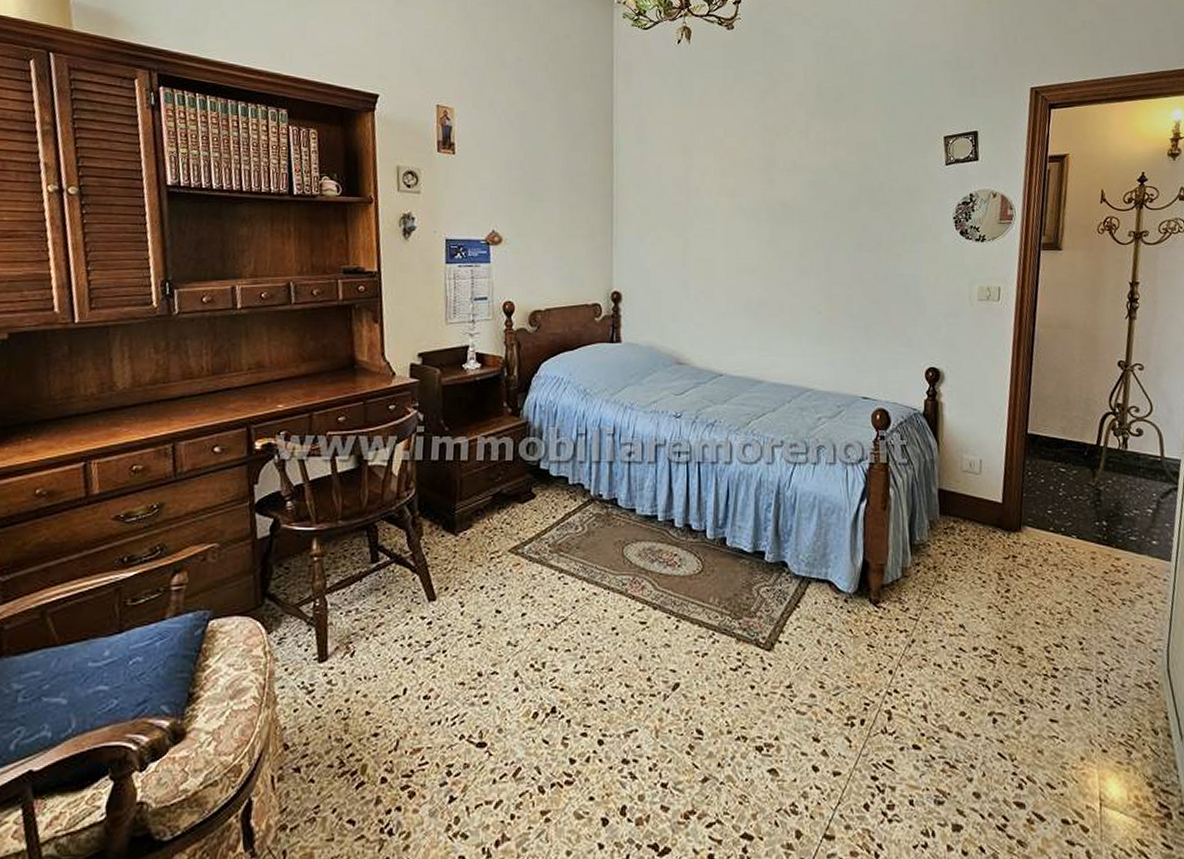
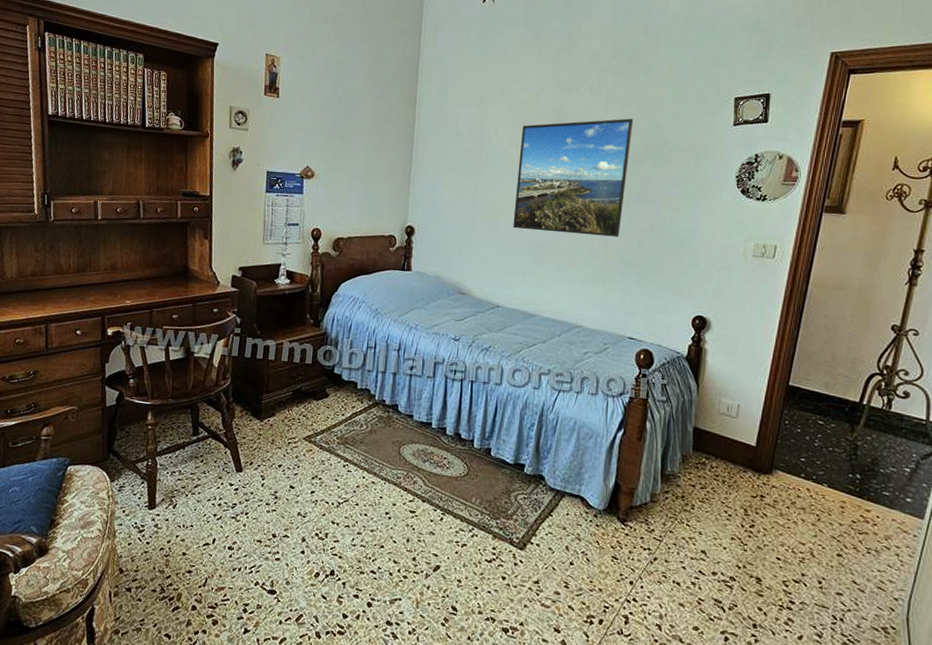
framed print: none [729,162,846,289] -> present [513,118,634,237]

